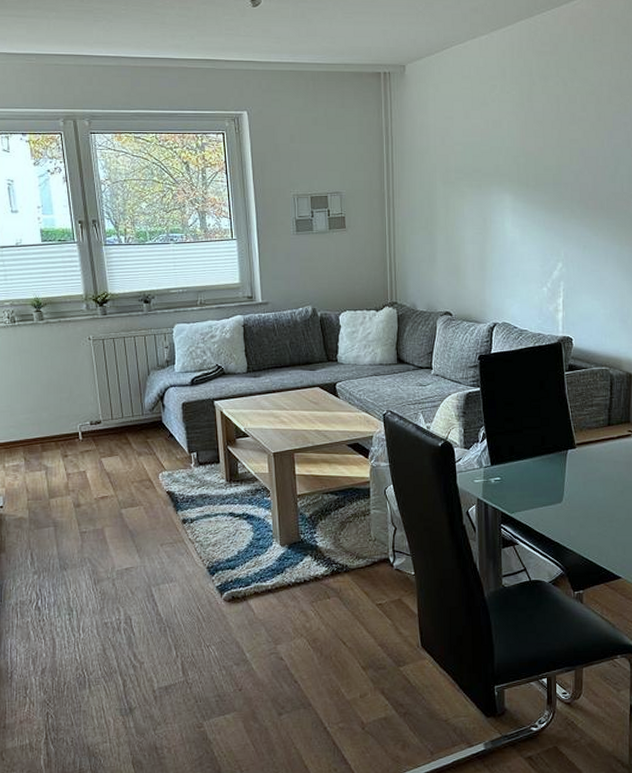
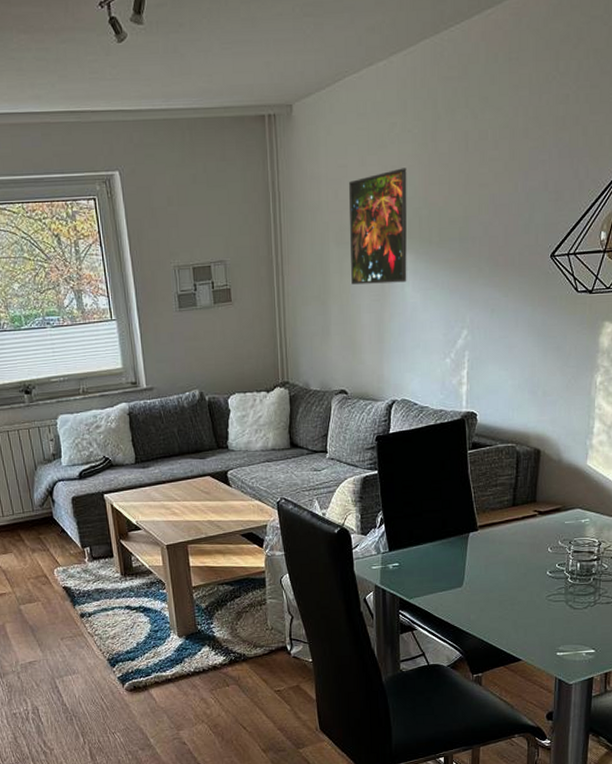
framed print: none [455,122,507,219] -> present [349,168,407,285]

